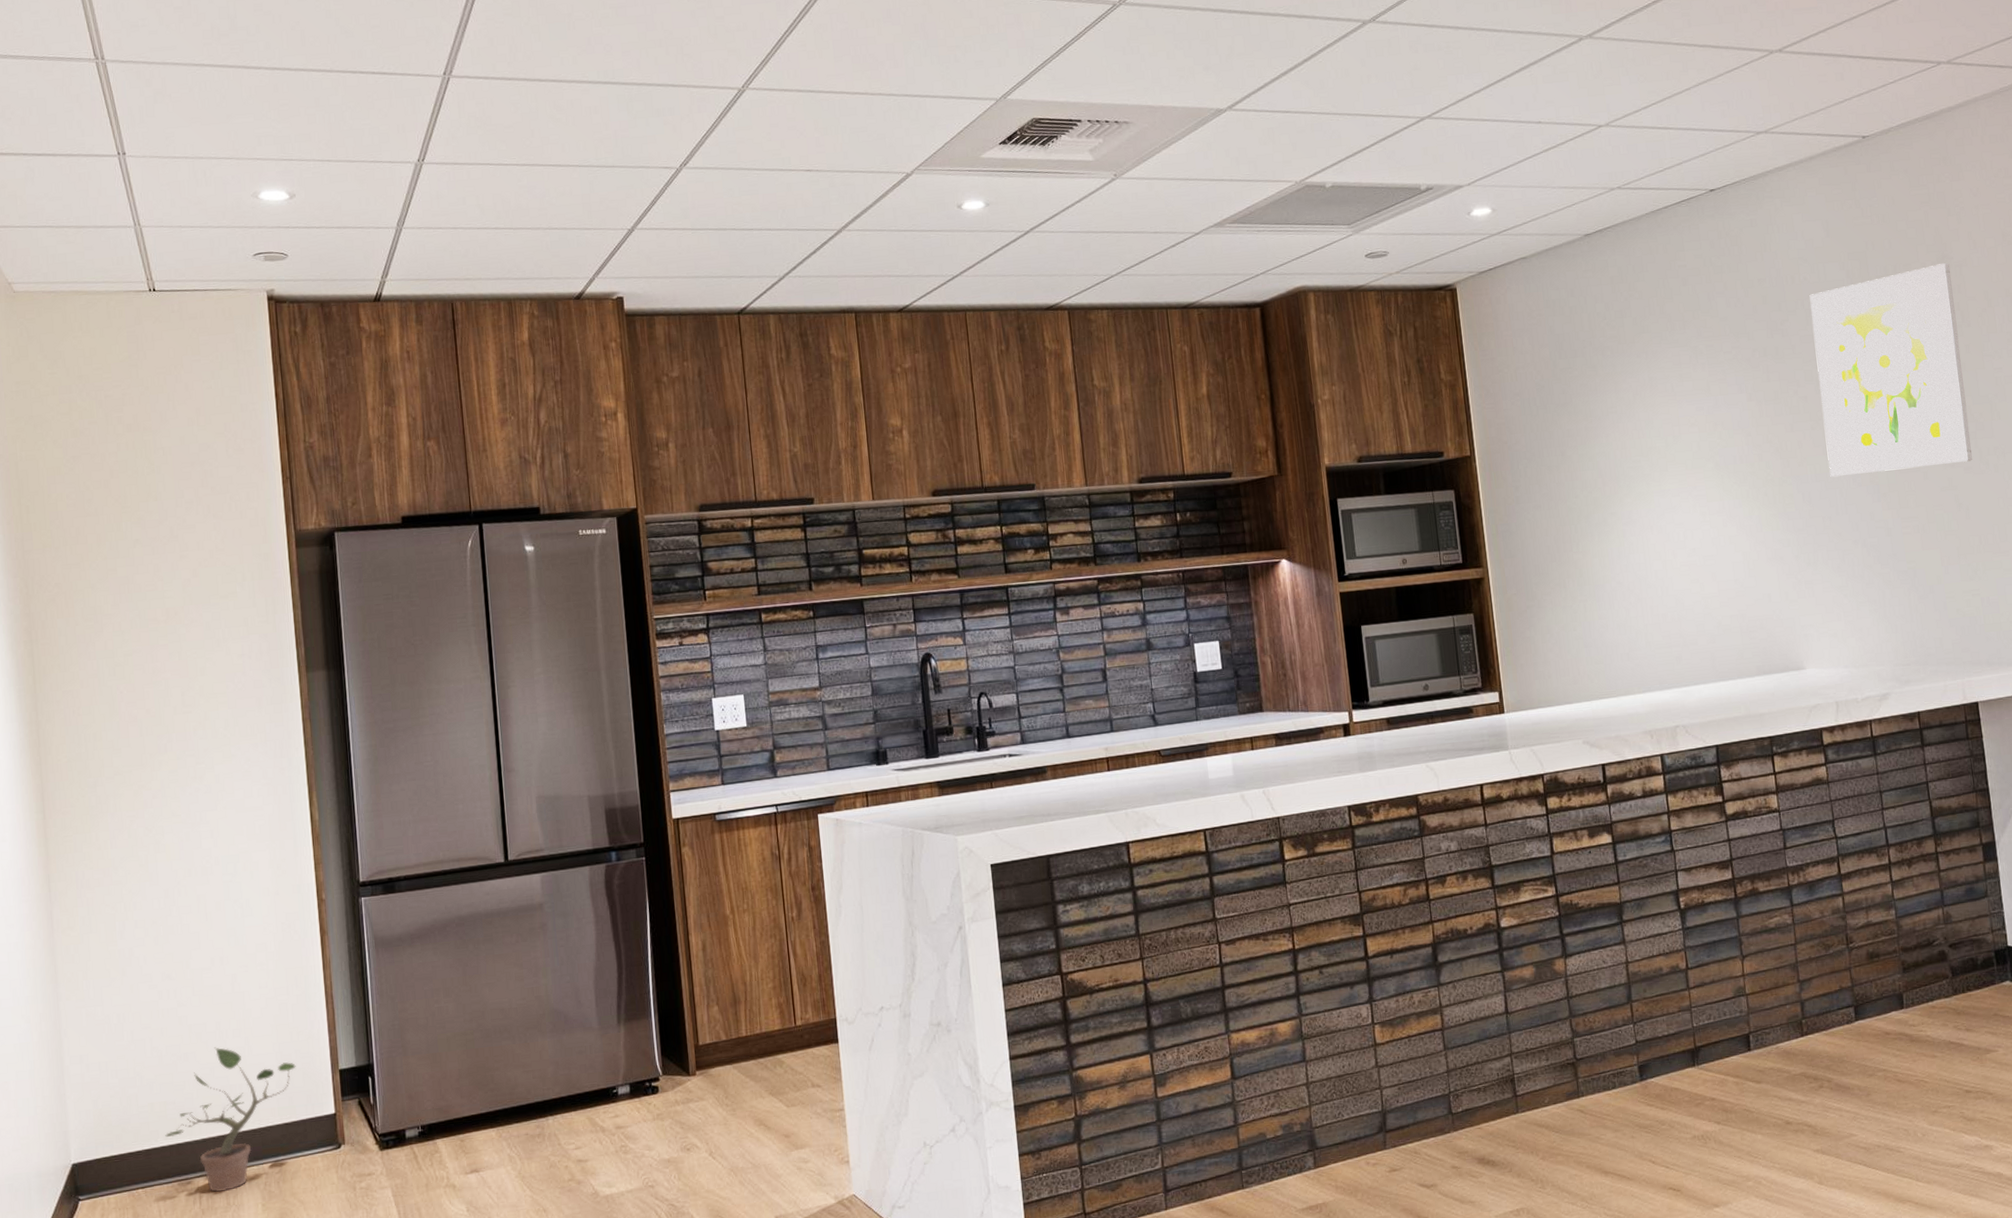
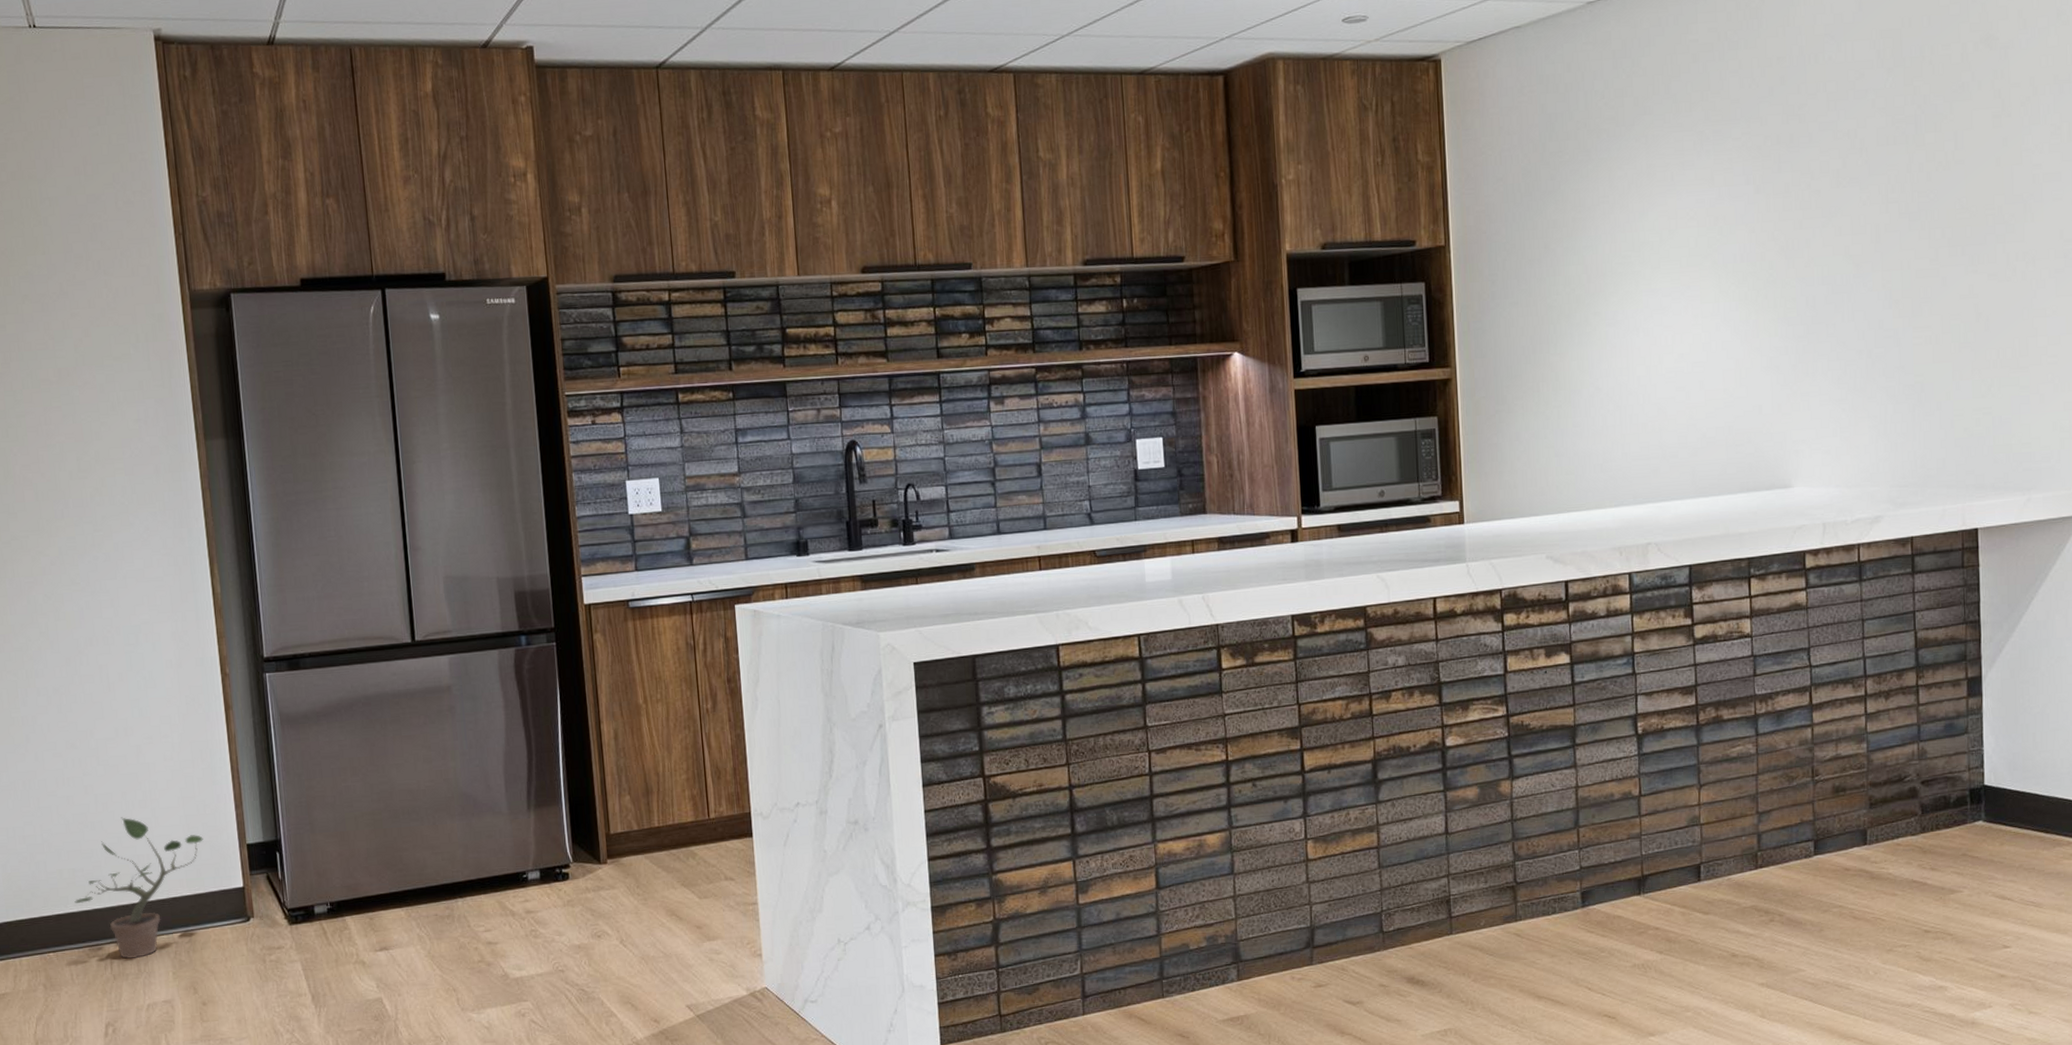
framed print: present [1809,263,1972,478] -> none [1833,44,1998,281]

